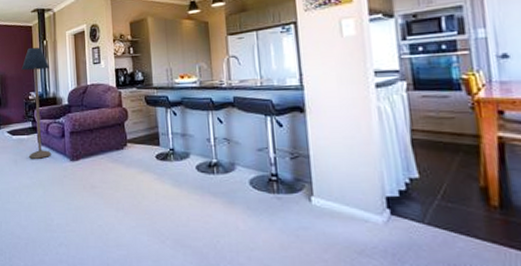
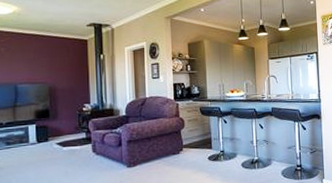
floor lamp: present [21,47,51,159] -> none [74,60,106,168]

